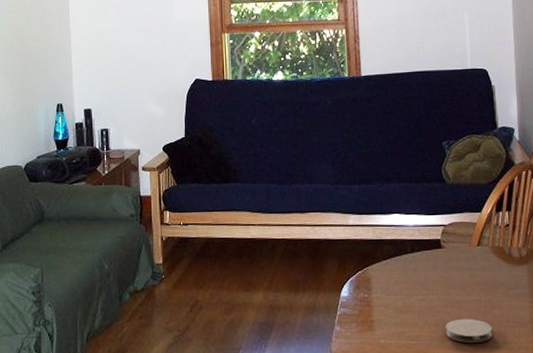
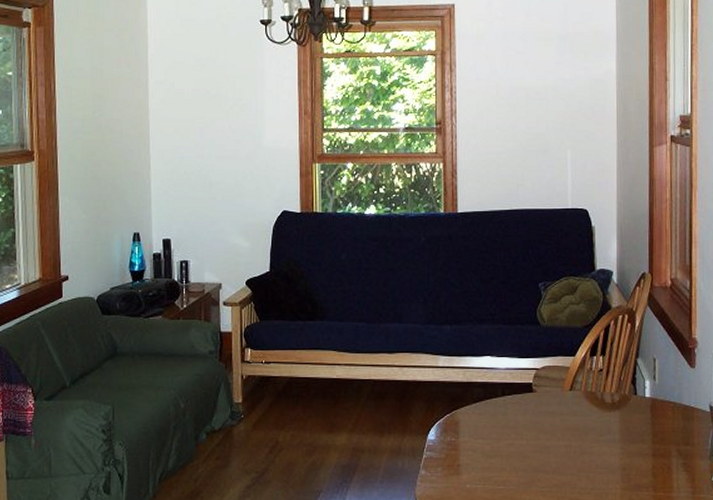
coaster: present [445,318,492,343] -> none [534,464,580,488]

